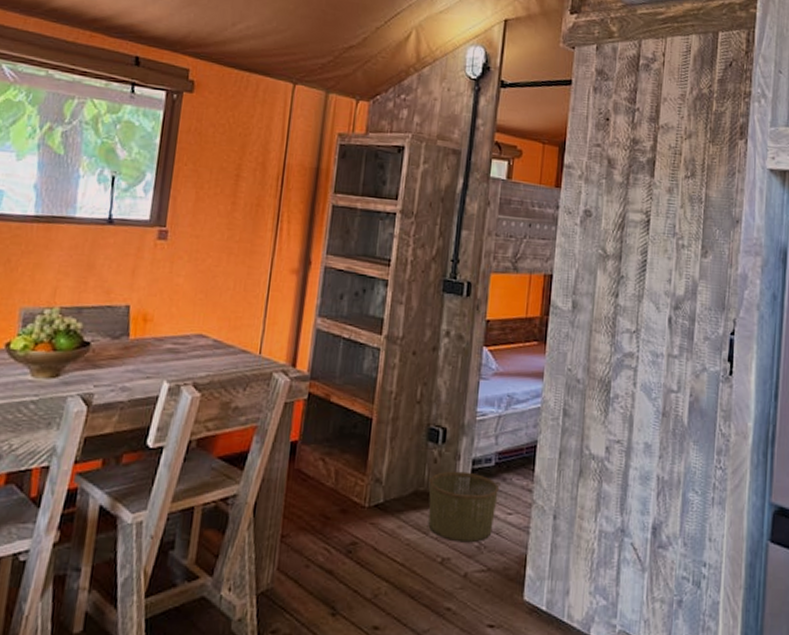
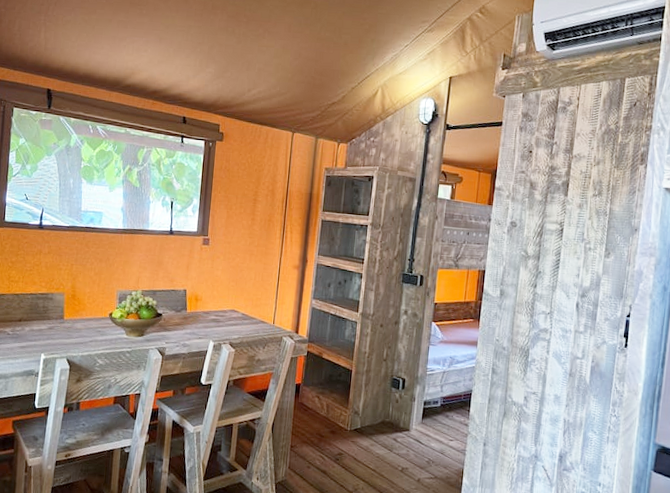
basket: present [428,471,500,543] -> none [392,408,444,459]

